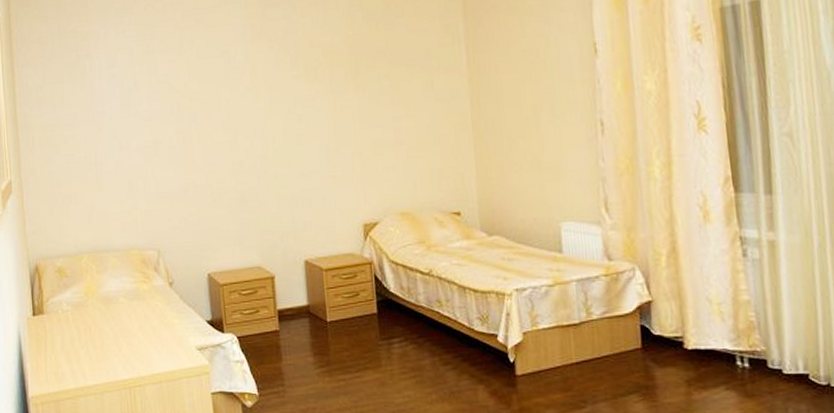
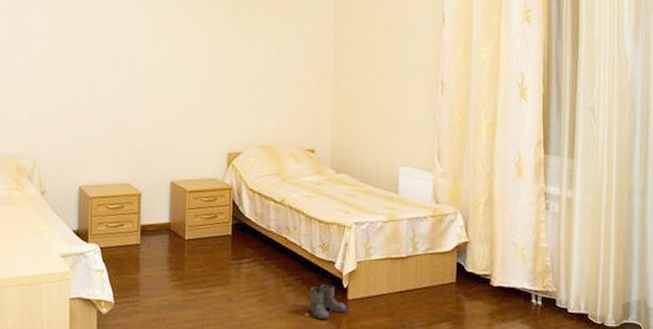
boots: none [471,360,517,400] -> present [308,284,347,320]

